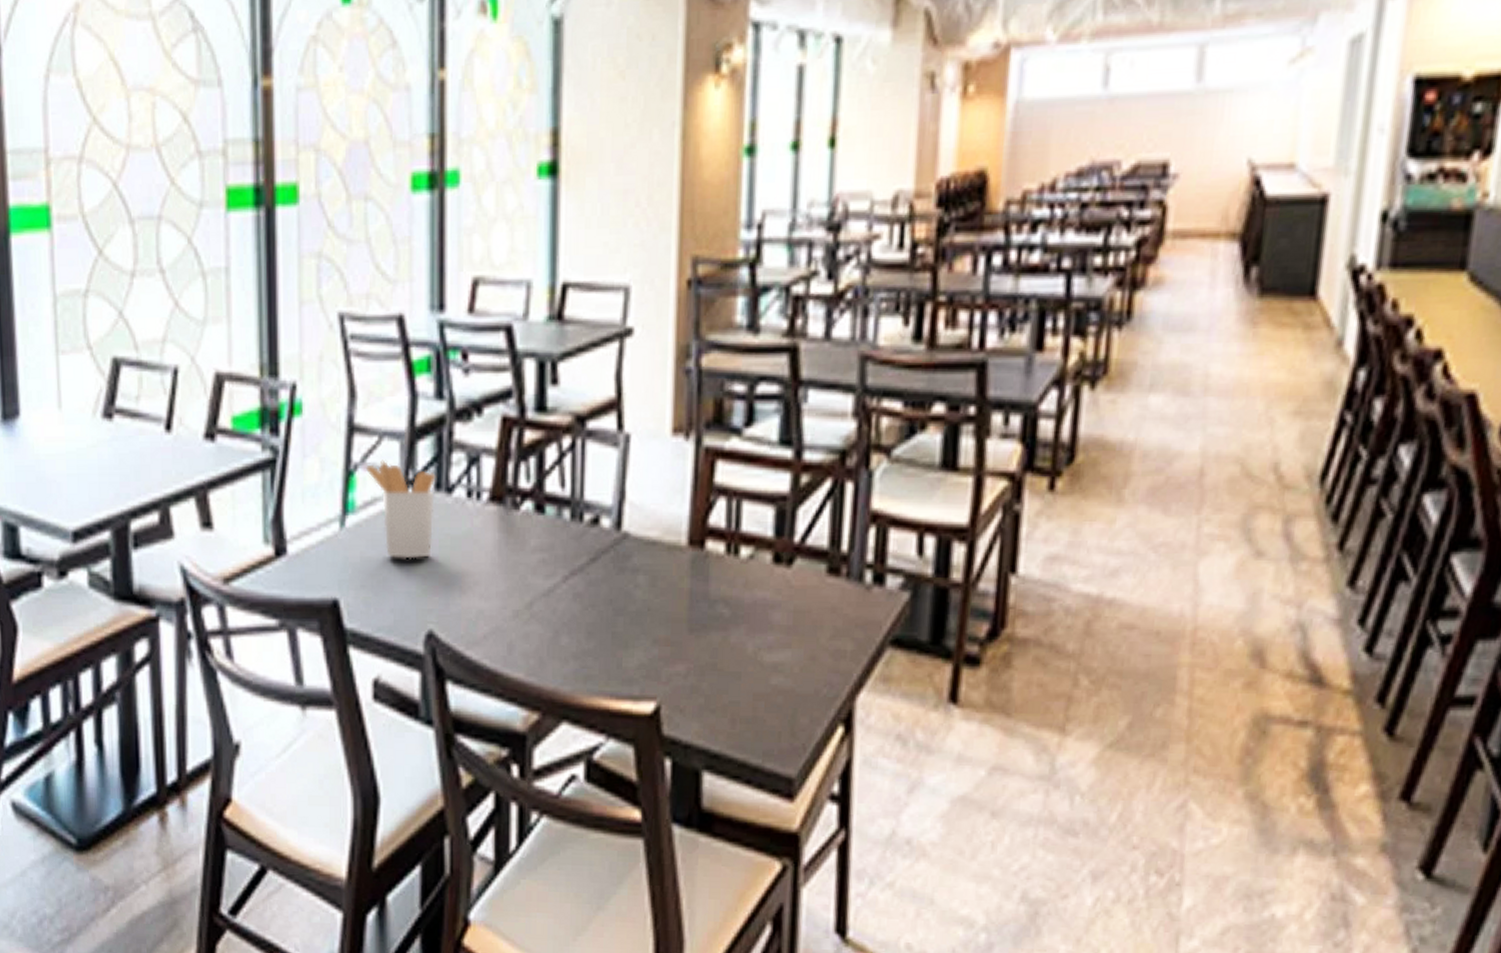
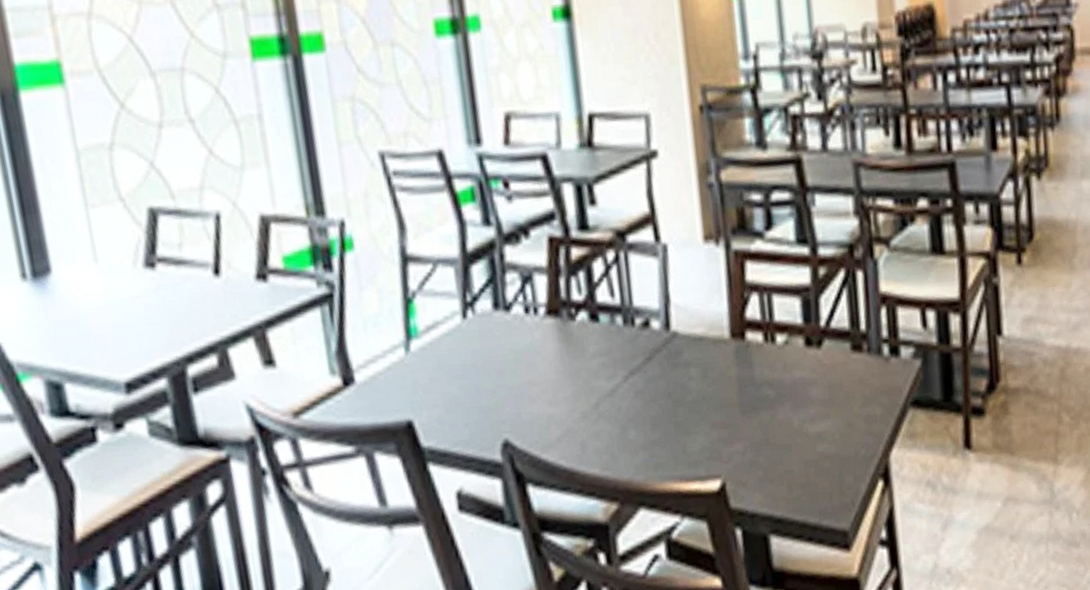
utensil holder: present [365,460,436,559] -> none [423,285,498,377]

